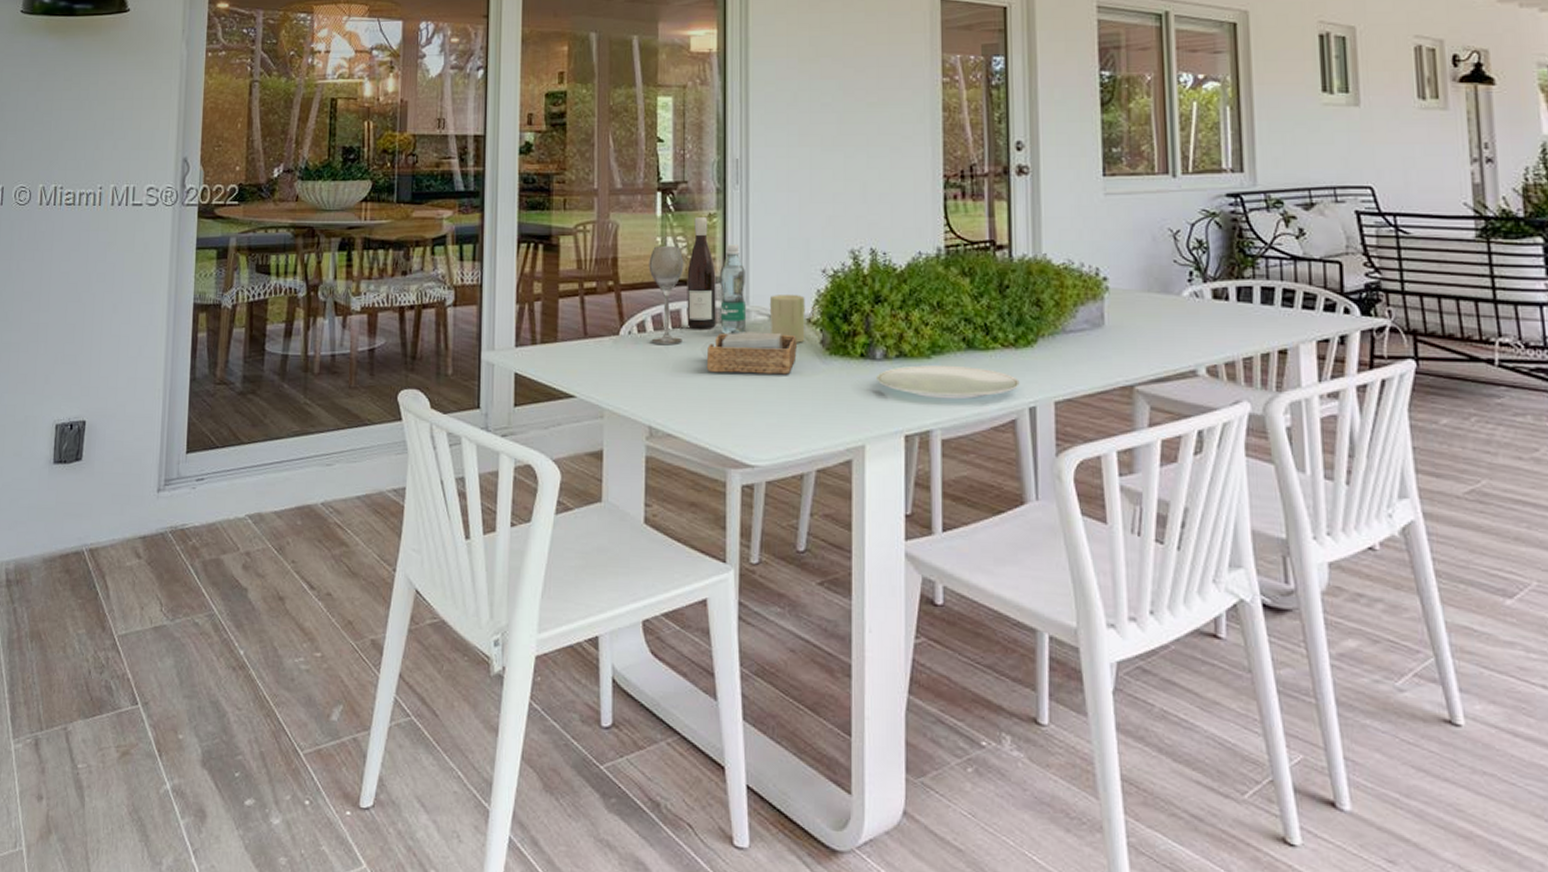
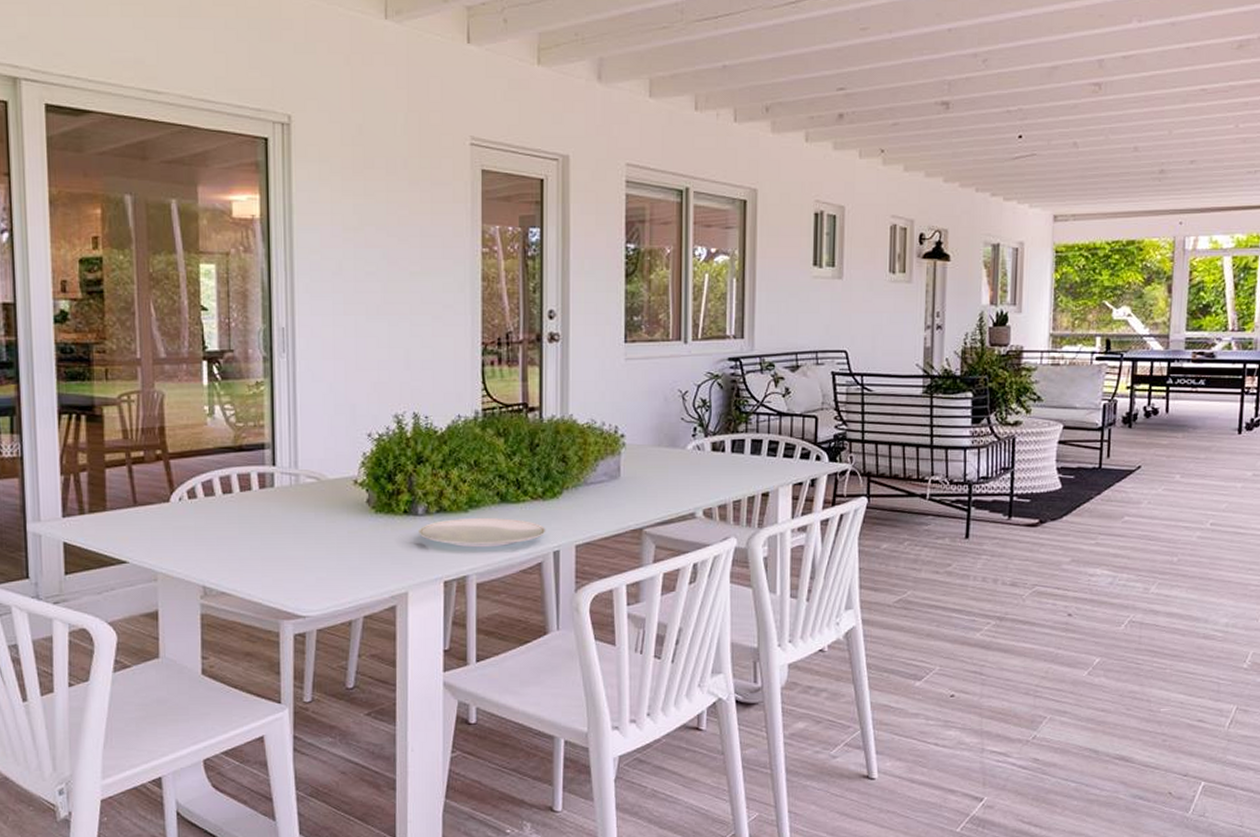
wineglass: present [649,246,684,344] -> none [197,415,233,509]
bottle: present [687,217,717,329] -> none [236,385,267,493]
napkin holder: present [706,331,797,375] -> none [257,494,344,533]
bottle: present [720,244,747,335] -> none [269,411,296,498]
candle: present [769,294,805,343] -> none [317,457,352,503]

